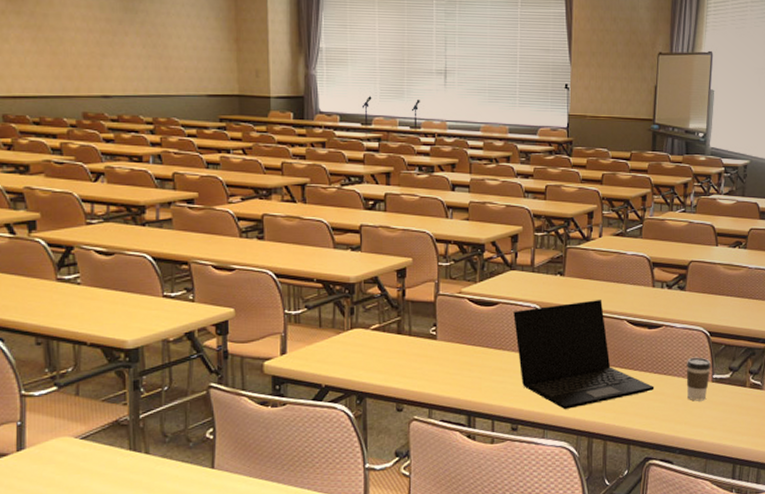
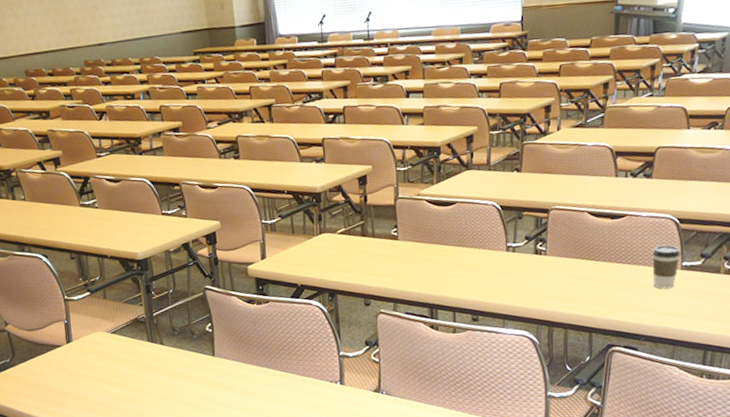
laptop: present [513,300,655,409] -> none [471,193,618,300]

